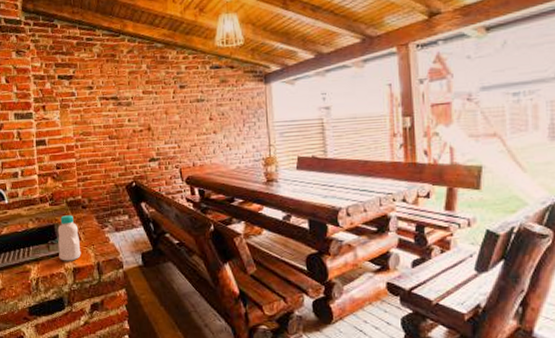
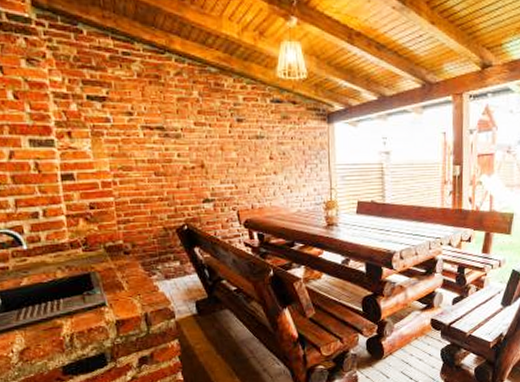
bottle: present [57,215,81,261] -> none [94,262,125,314]

